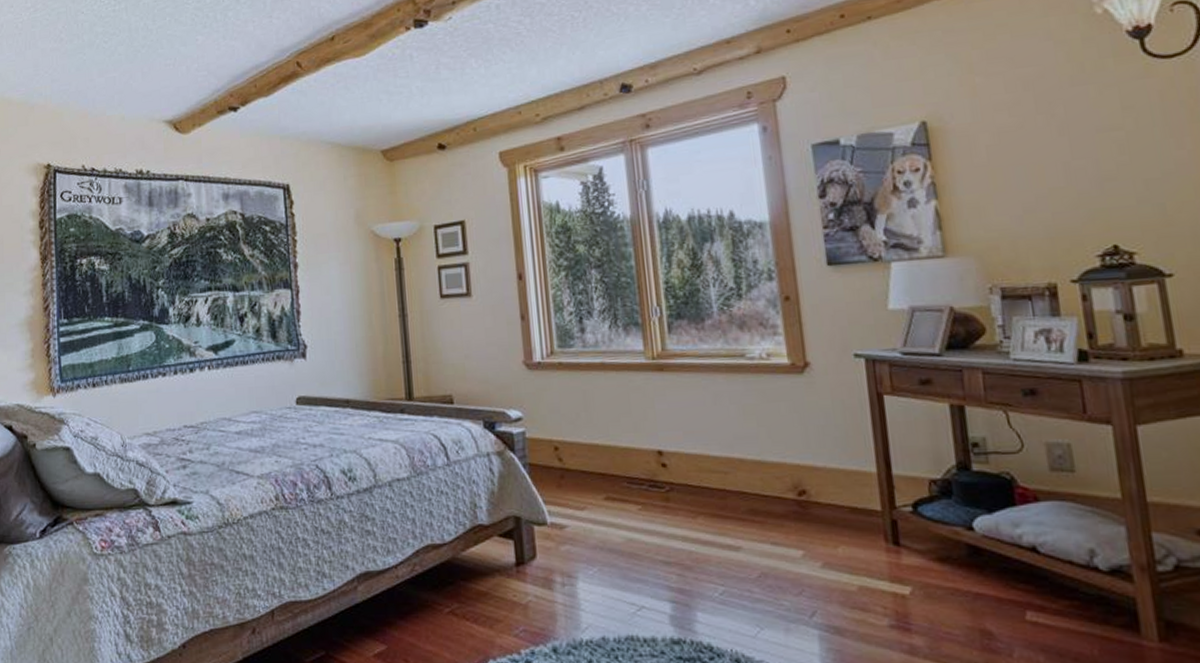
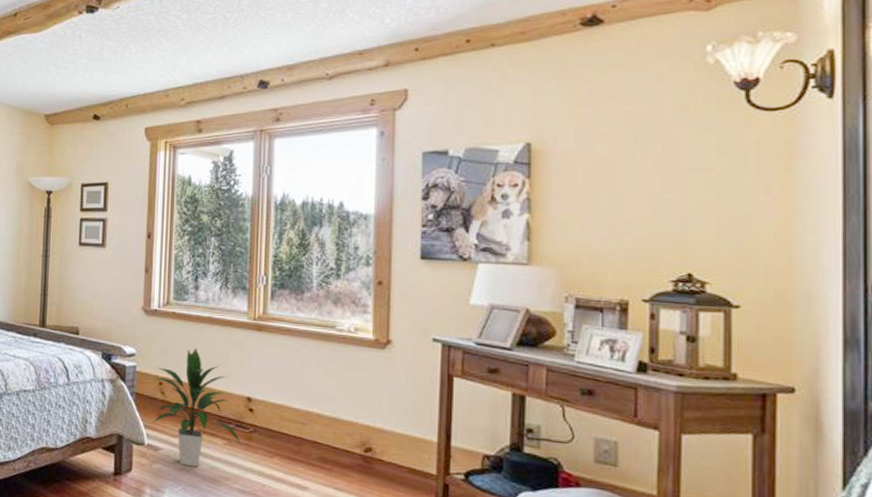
indoor plant: none [546,400,660,543] -> present [152,347,242,467]

